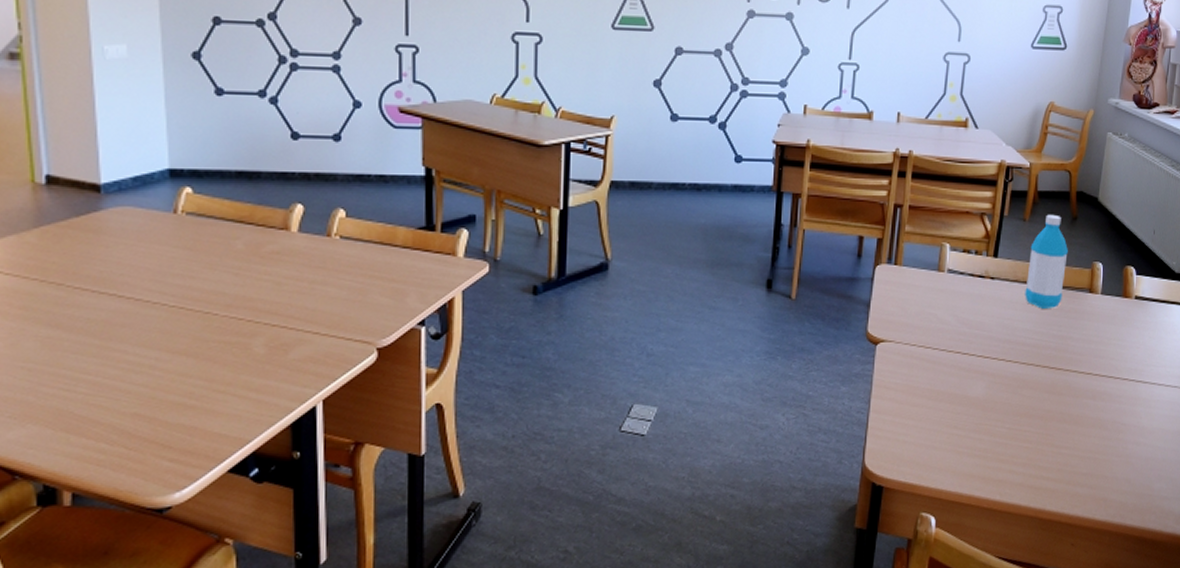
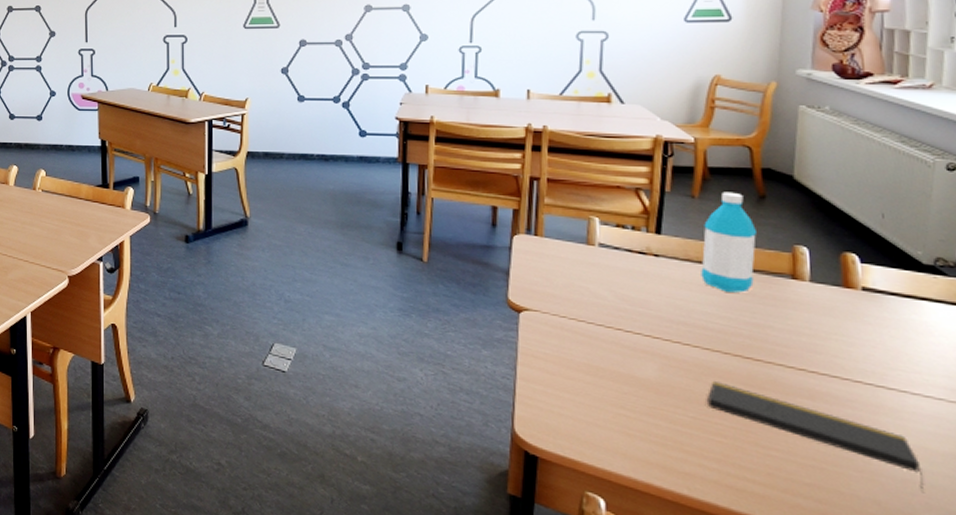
notepad: none [1020,391,1159,466] -> present [708,380,923,492]

